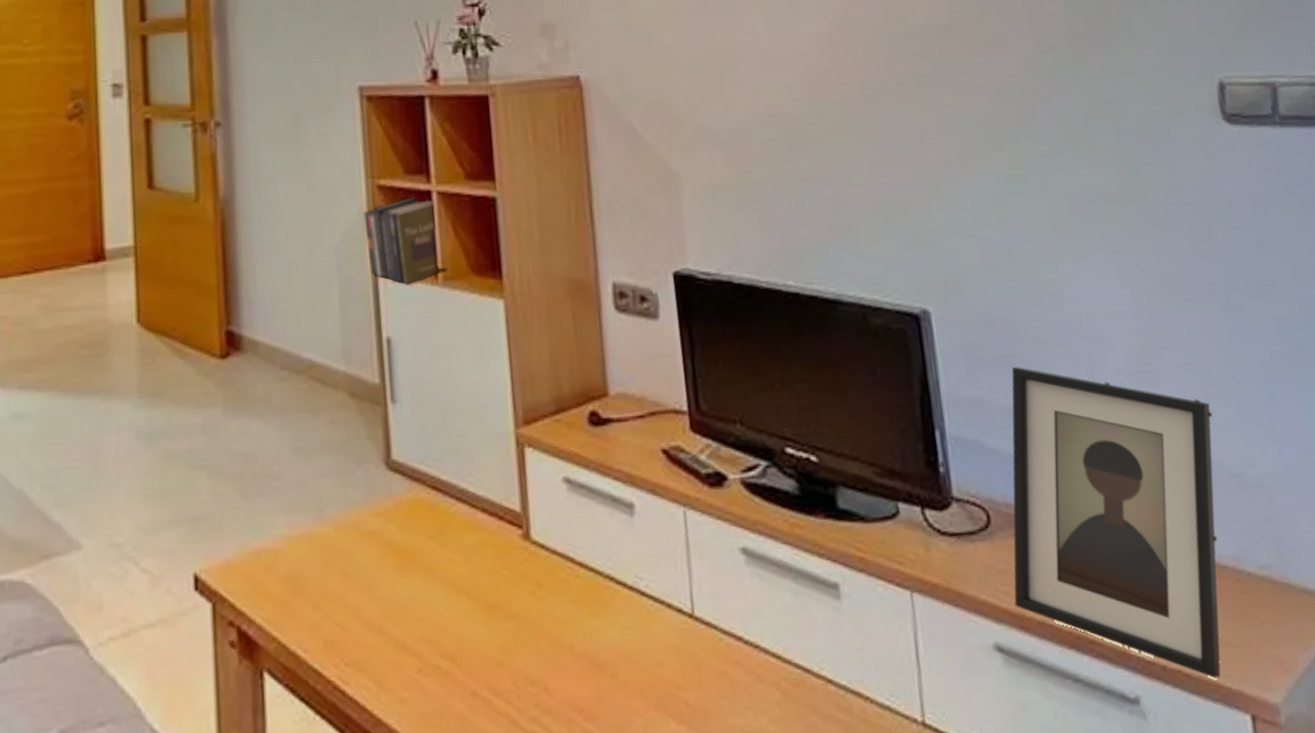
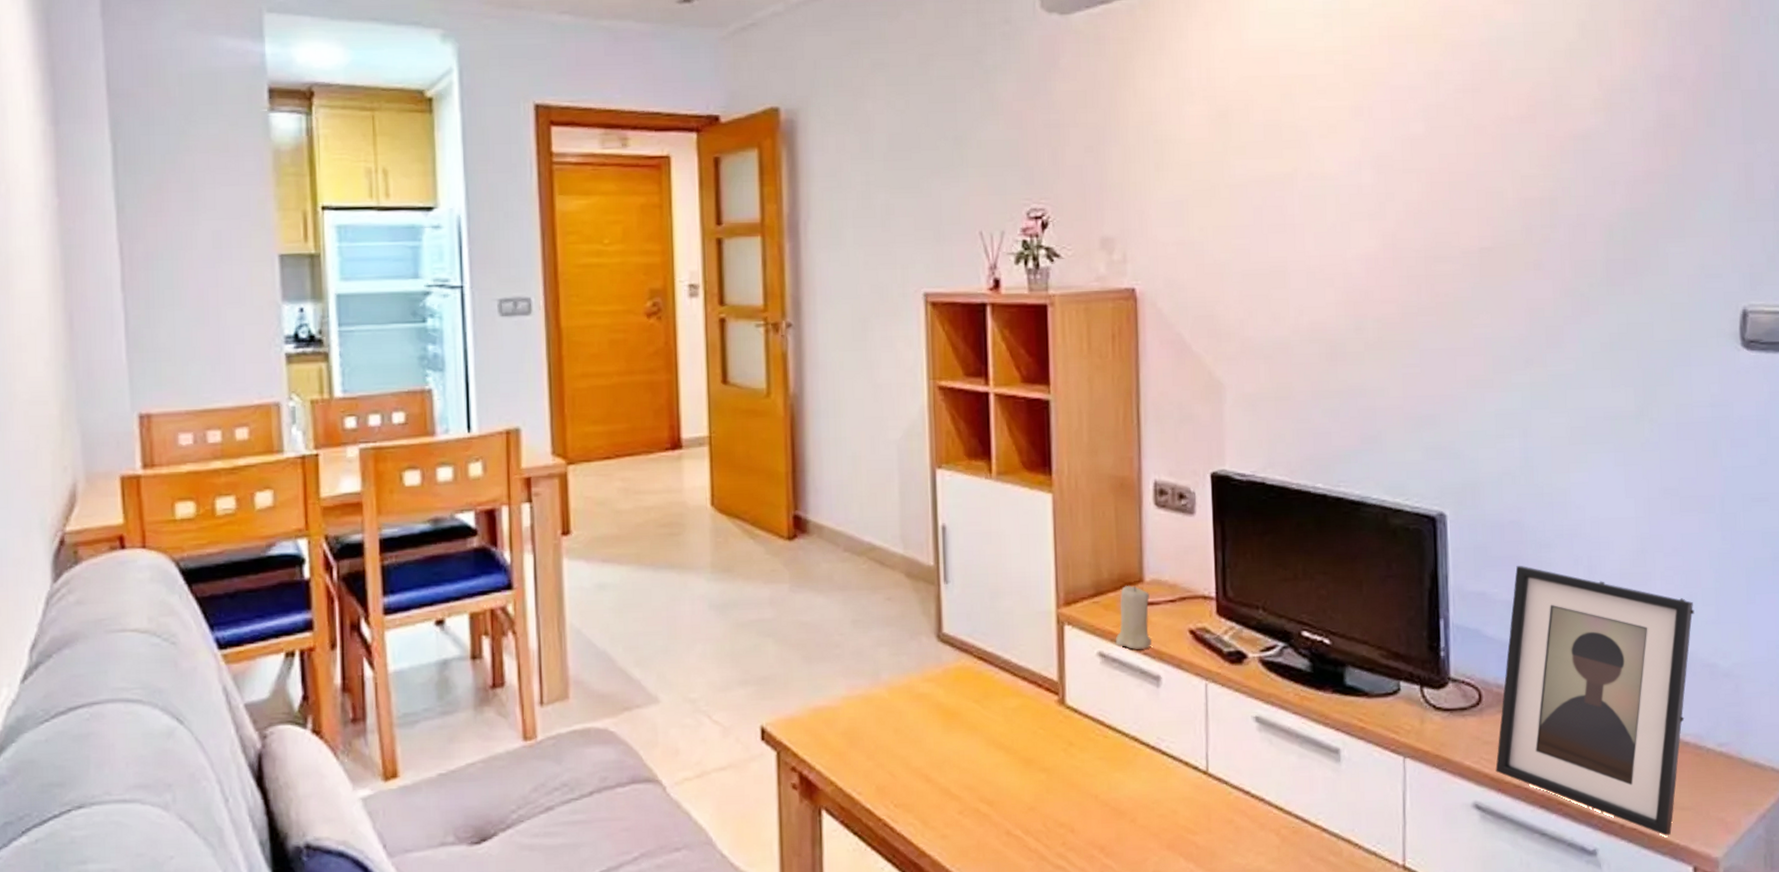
books: present [363,197,447,285] -> none [924,398,1001,478]
candle: none [581,400,623,473] -> present [1115,585,1153,649]

